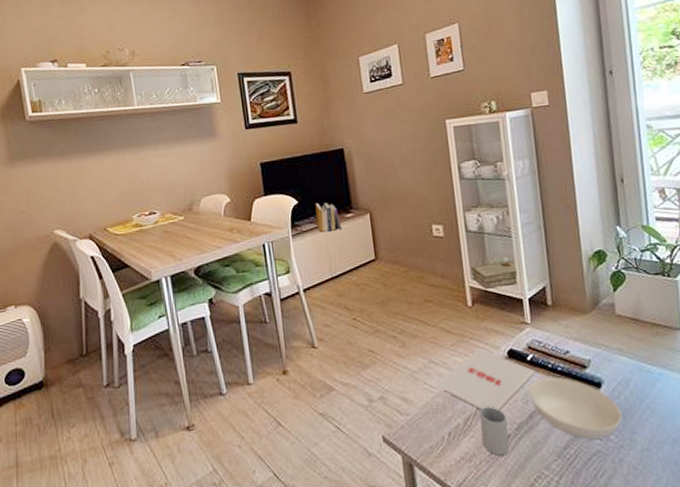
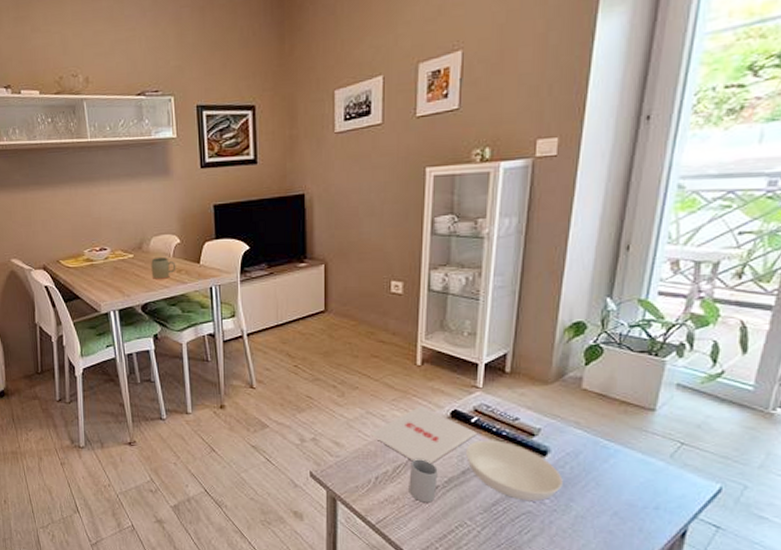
mug: none [202,217,228,240] -> present [151,258,176,279]
books: present [315,202,342,232] -> none [266,250,294,280]
decorative box: present [471,260,518,289] -> none [426,324,477,350]

